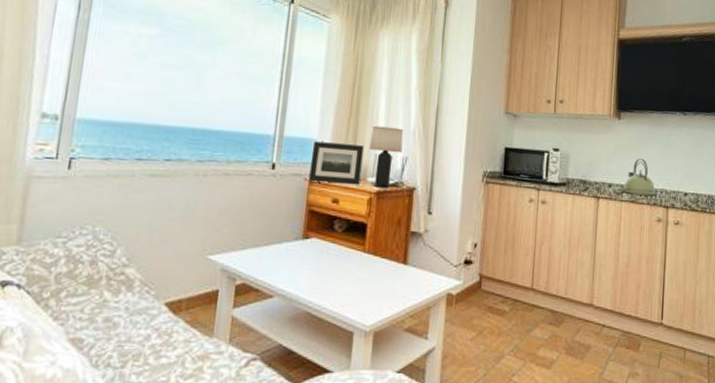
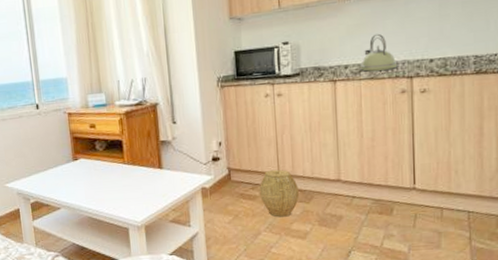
picture frame: present [309,141,364,186] -> none [64,75,110,114]
table lamp: present [369,125,404,189] -> none [110,53,140,109]
woven basket: none [508,284,551,340] -> present [259,170,300,217]

